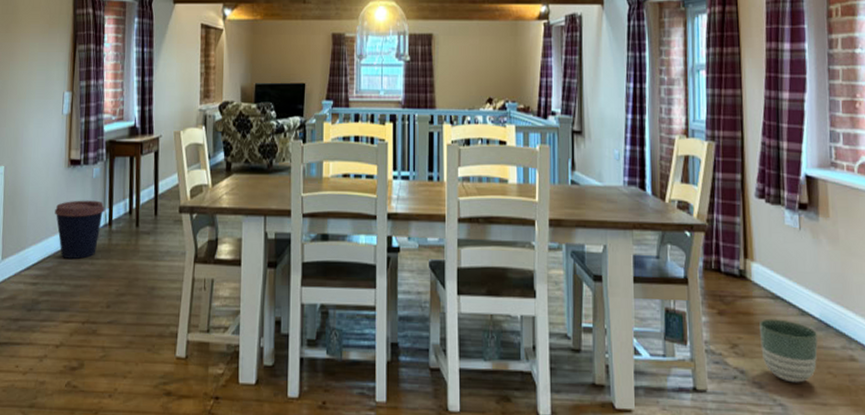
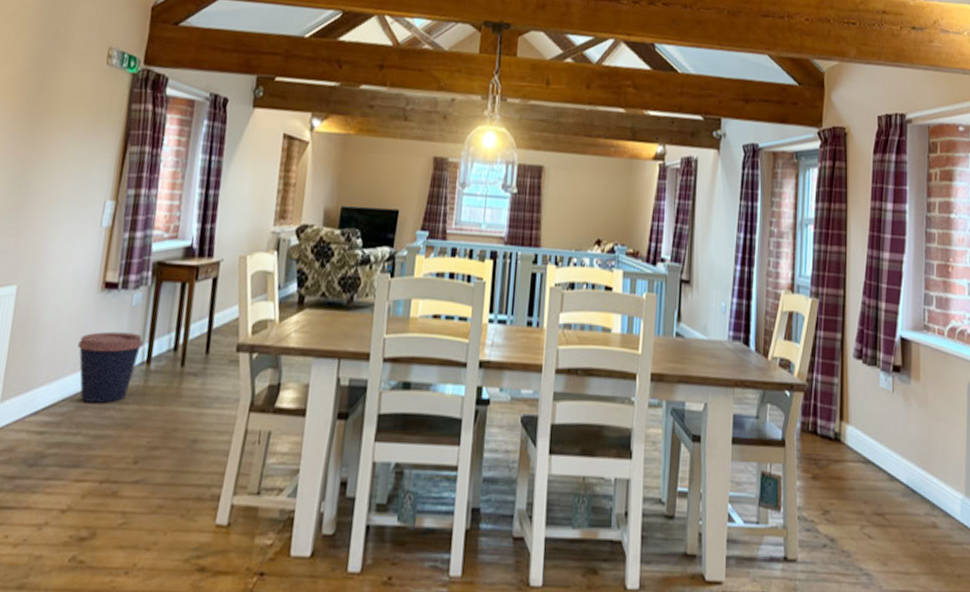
planter: present [759,318,818,383] -> none [851,484,905,551]

